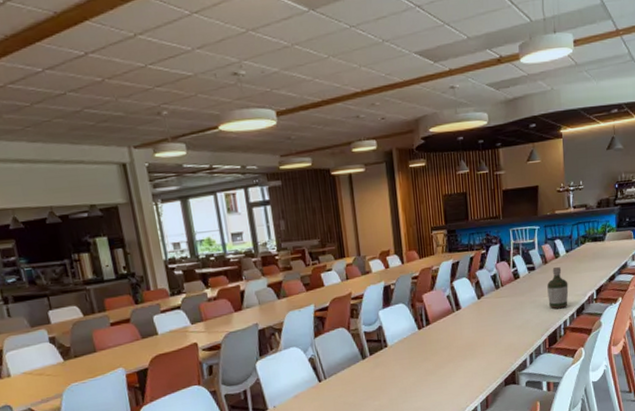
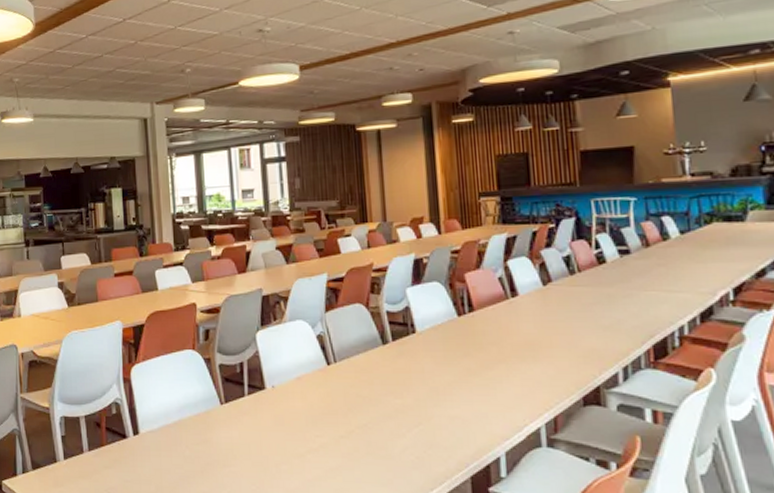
bottle: present [547,267,569,309] -> none [650,253,686,310]

